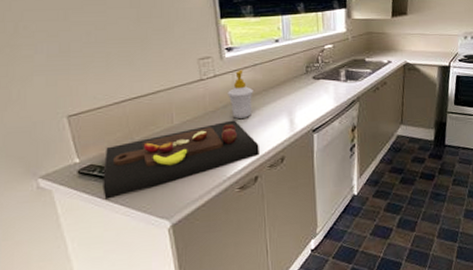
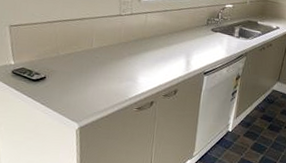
cutting board: present [103,120,259,200] -> none [29,52,159,98]
soap bottle: present [228,69,253,119] -> none [139,12,161,53]

